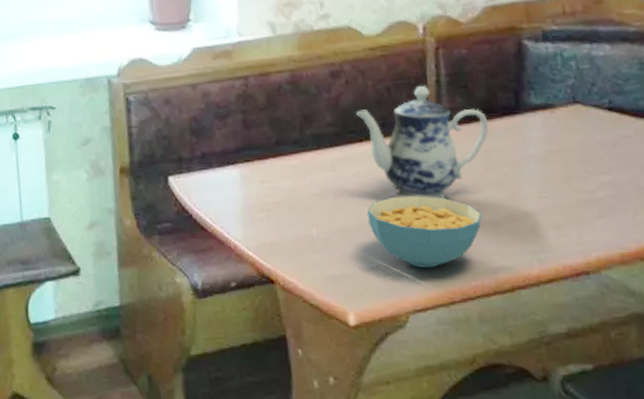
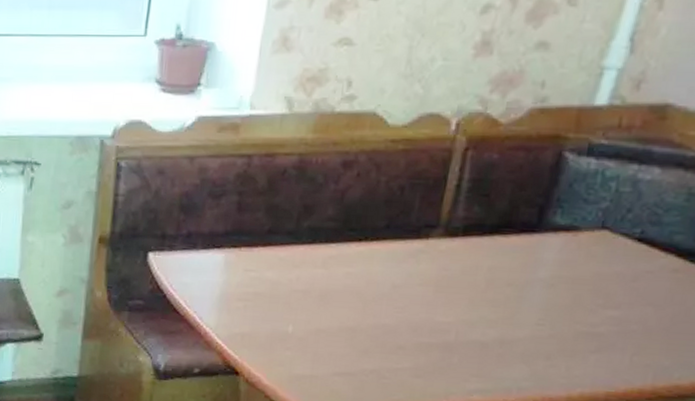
teapot: present [356,85,489,200] -> none [361,188,503,314]
cereal bowl: present [367,196,483,269] -> none [349,304,471,381]

